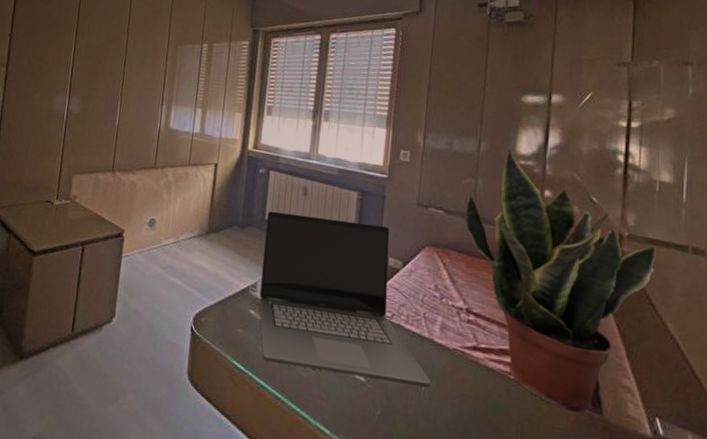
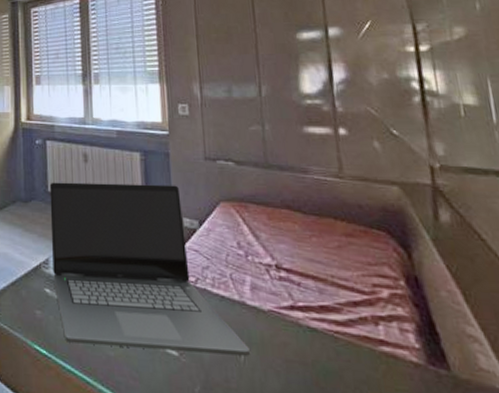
potted plant: present [464,149,656,412] -> none [256,90,478,369]

